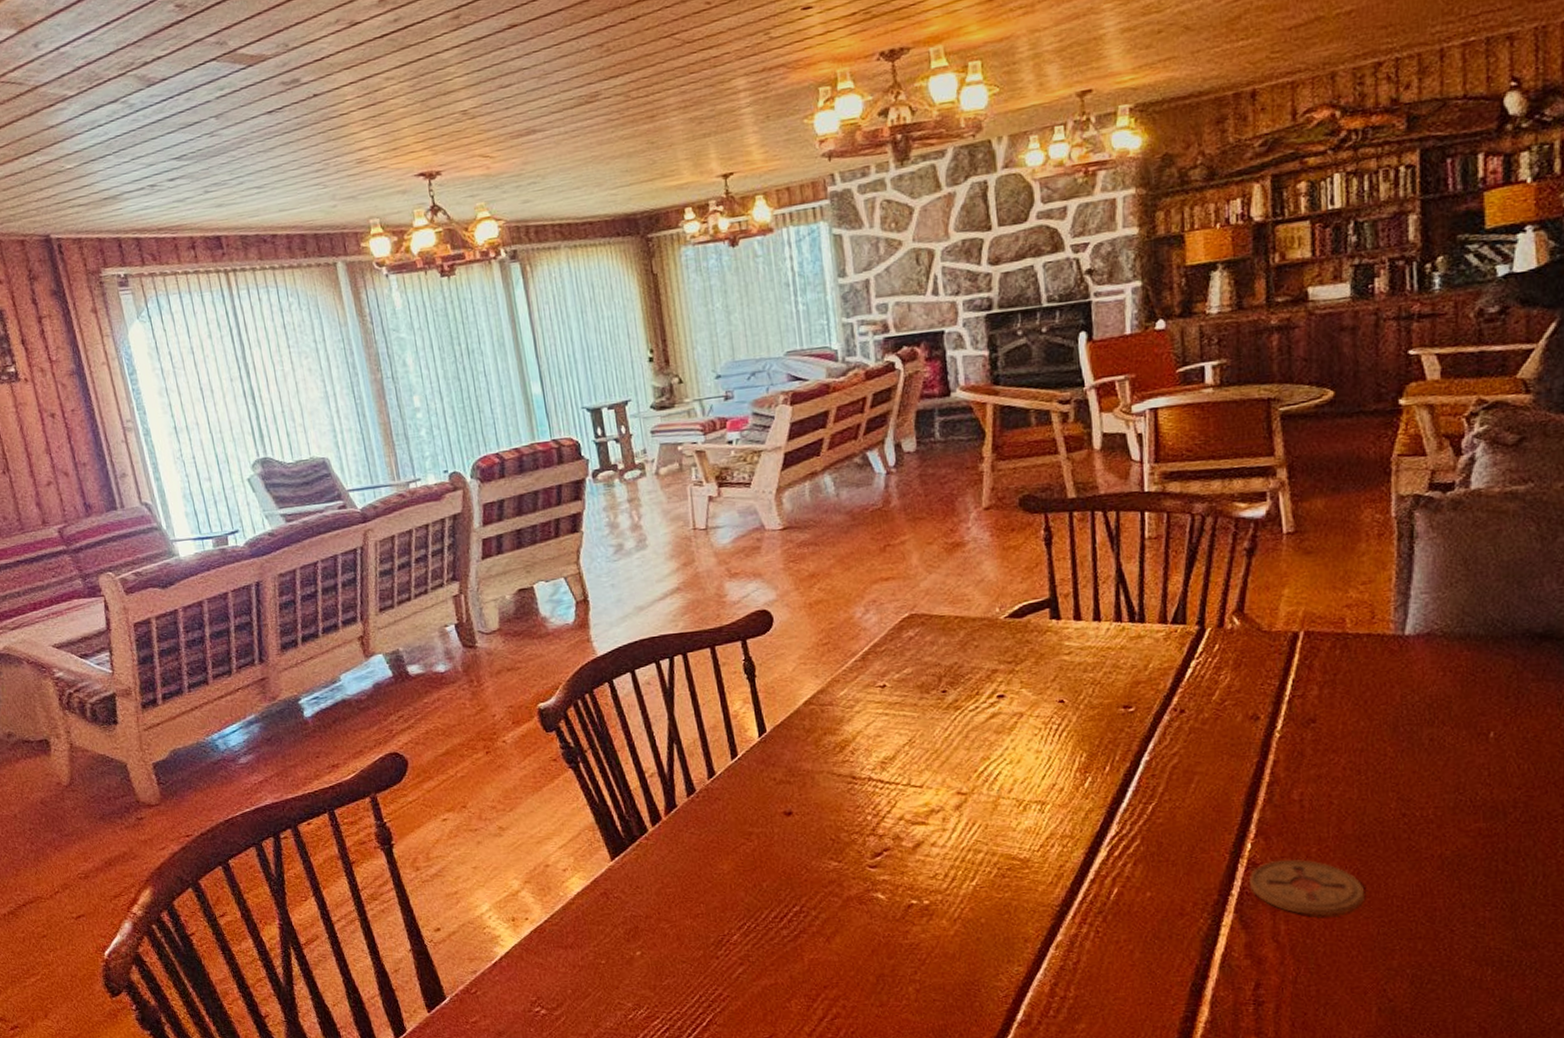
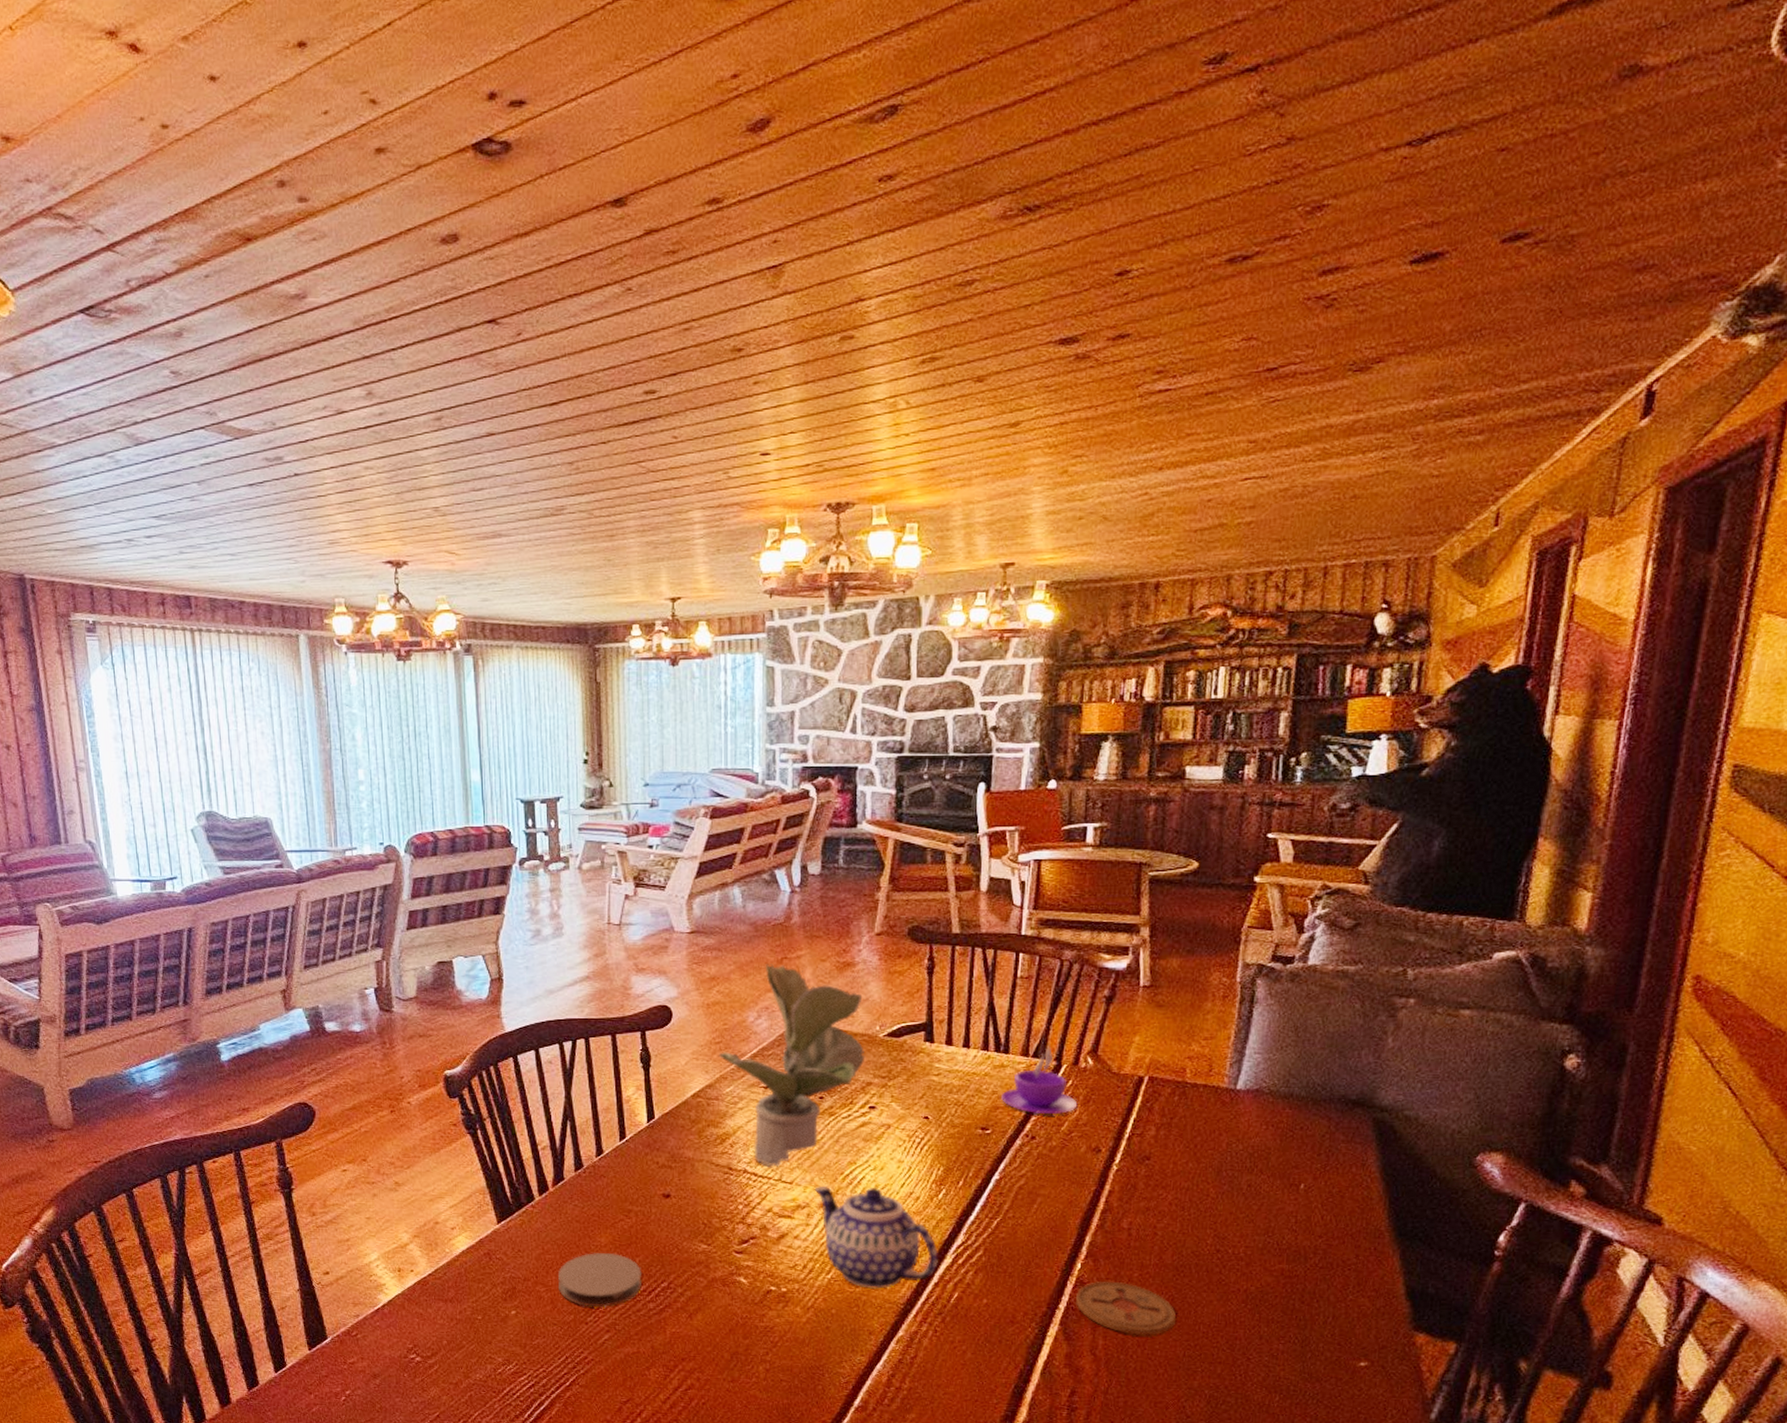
coaster: none [681,880,772,940] -> present [557,1253,643,1307]
potted plant: none [827,553,987,771] -> present [718,964,866,1167]
teapot: none [947,782,1092,893] -> present [814,1185,938,1289]
coffee cup: none [1142,607,1228,685] -> present [1001,1044,1078,1115]

